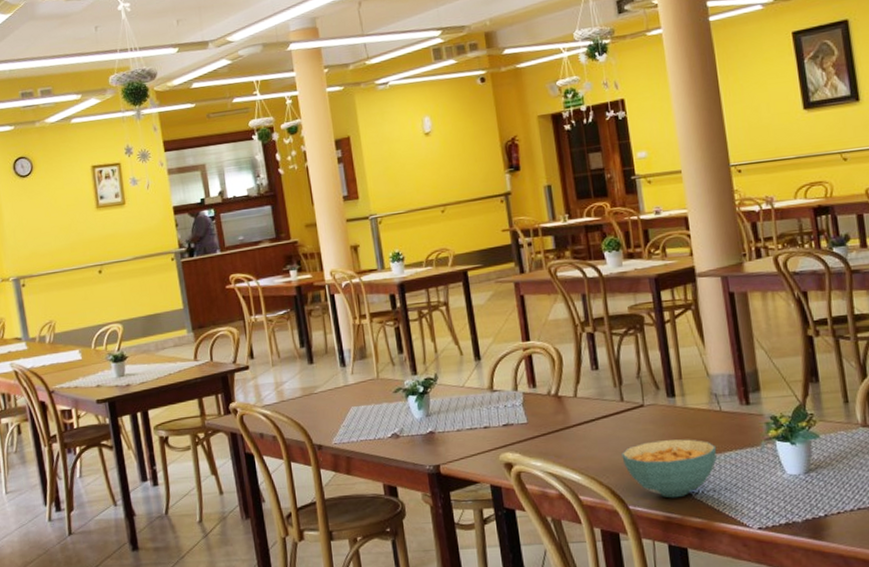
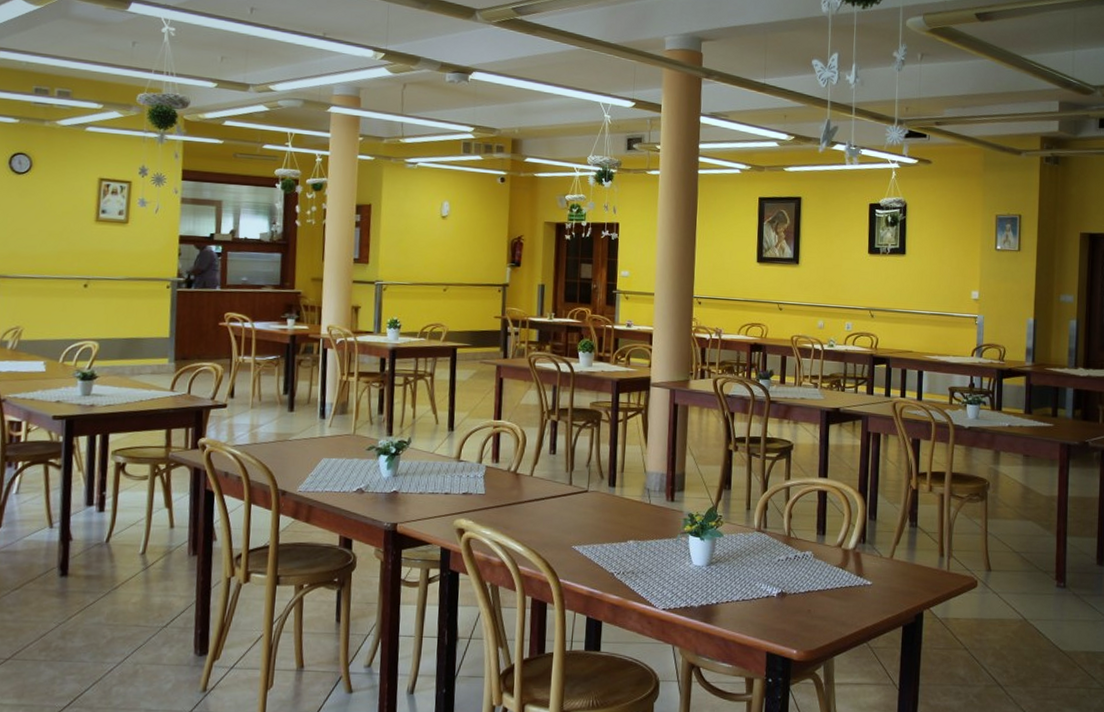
cereal bowl: present [621,439,717,498] -> none [561,524,641,576]

